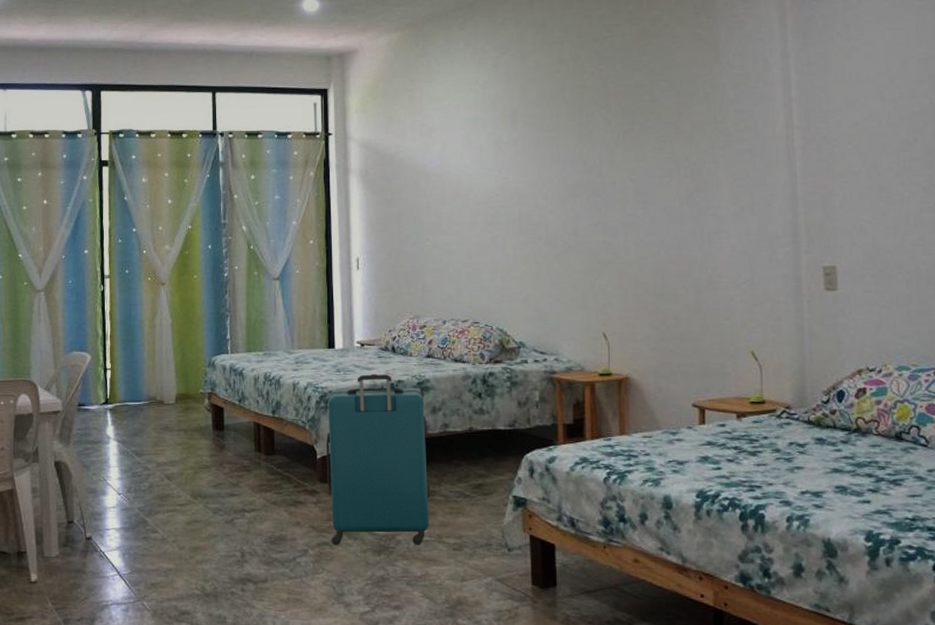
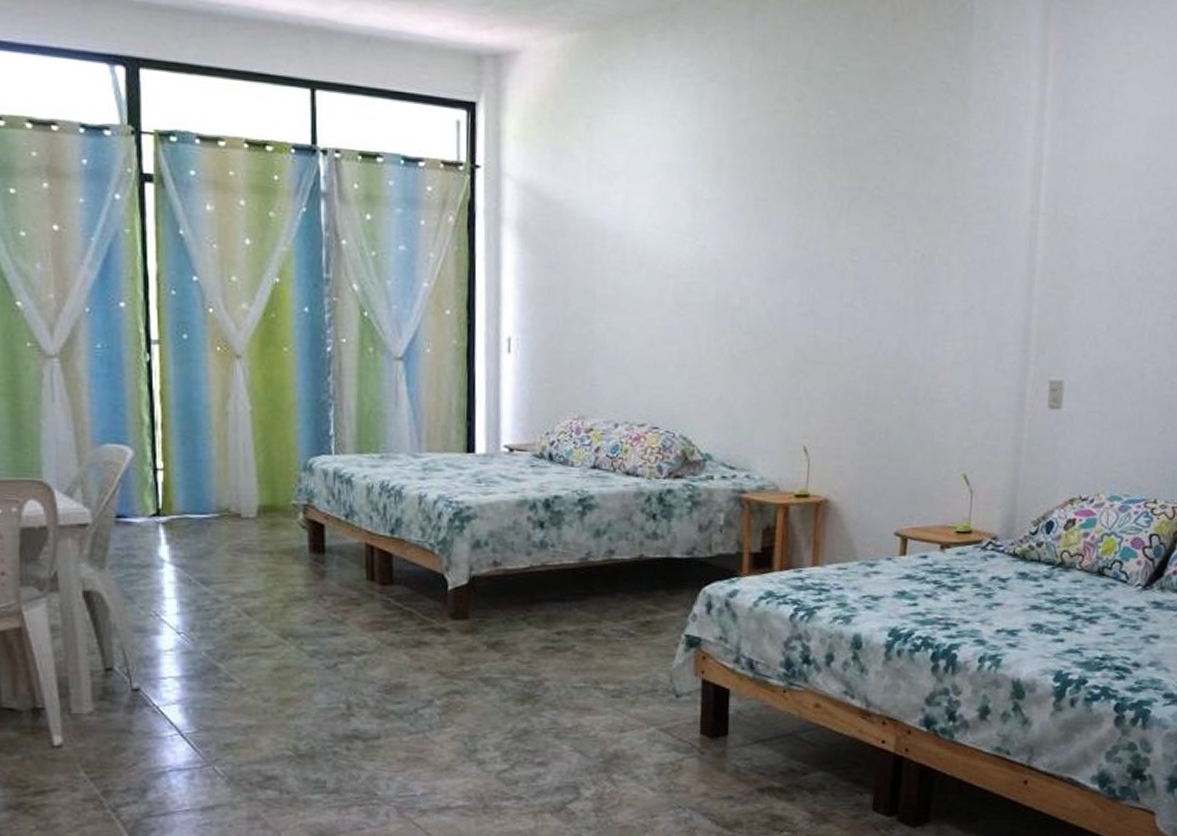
suitcase: present [326,374,430,546] -> none [459,487,589,695]

